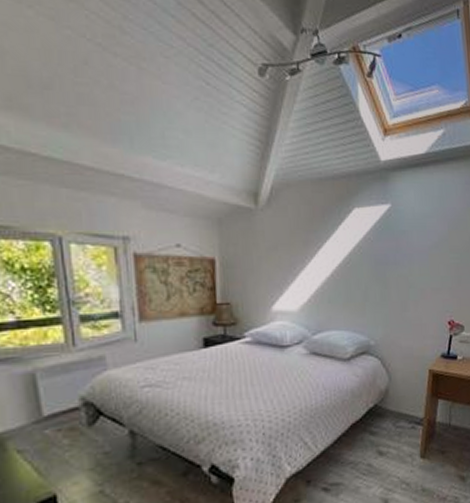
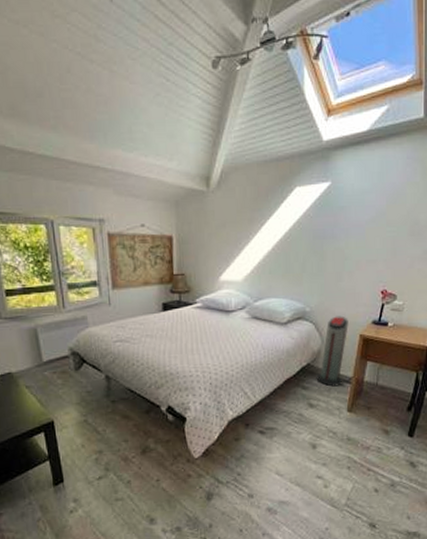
air purifier: none [384,349,417,430] -> present [316,316,349,387]

